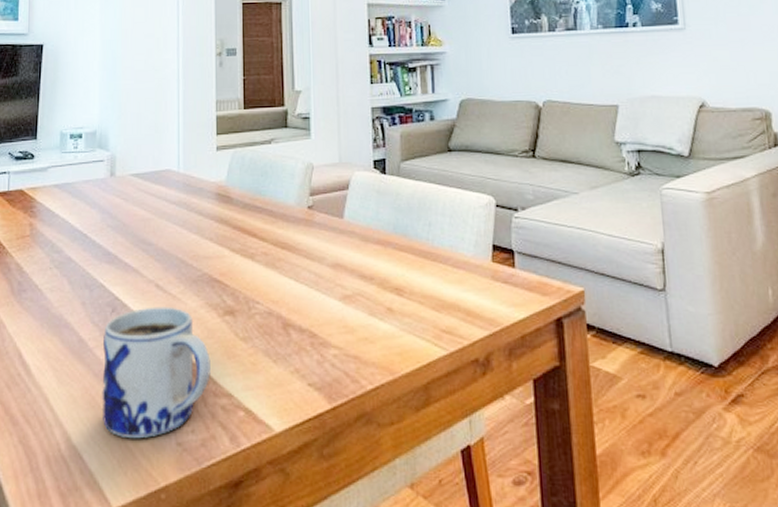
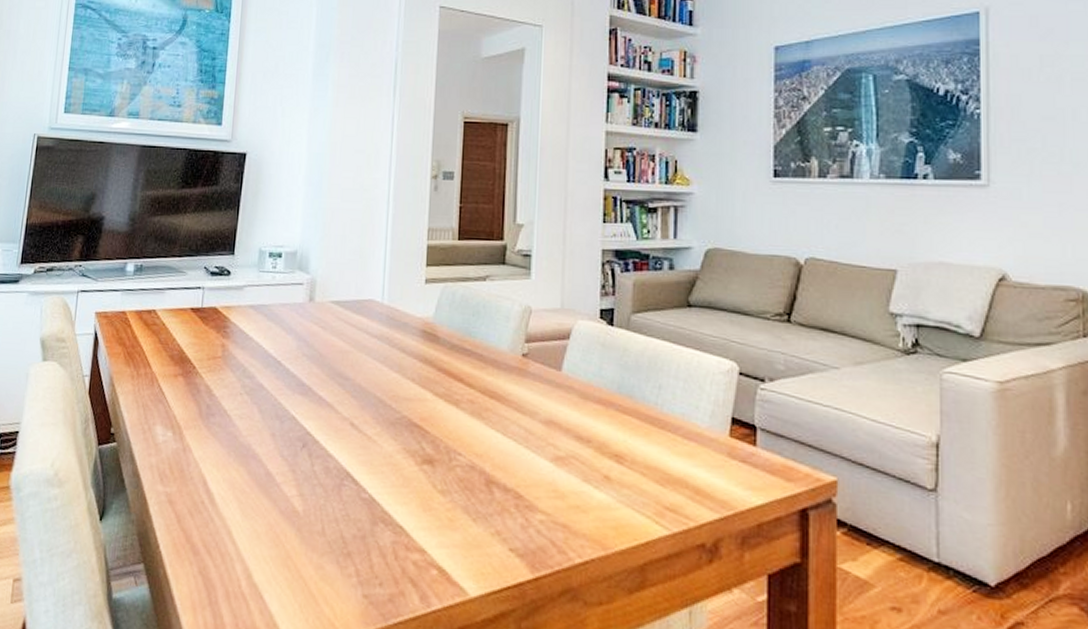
mug: present [102,307,211,438] -> none [286,446,405,585]

